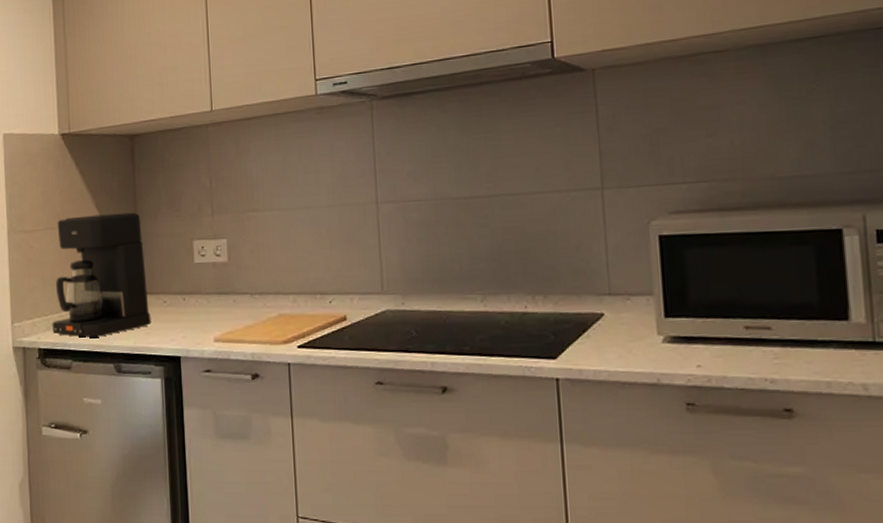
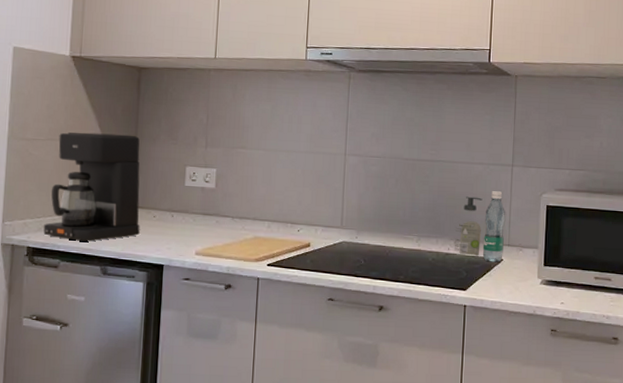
soap dispenser: none [532,235,570,313] -> present [454,196,483,256]
bottle: none [571,224,604,319] -> present [482,191,506,263]

